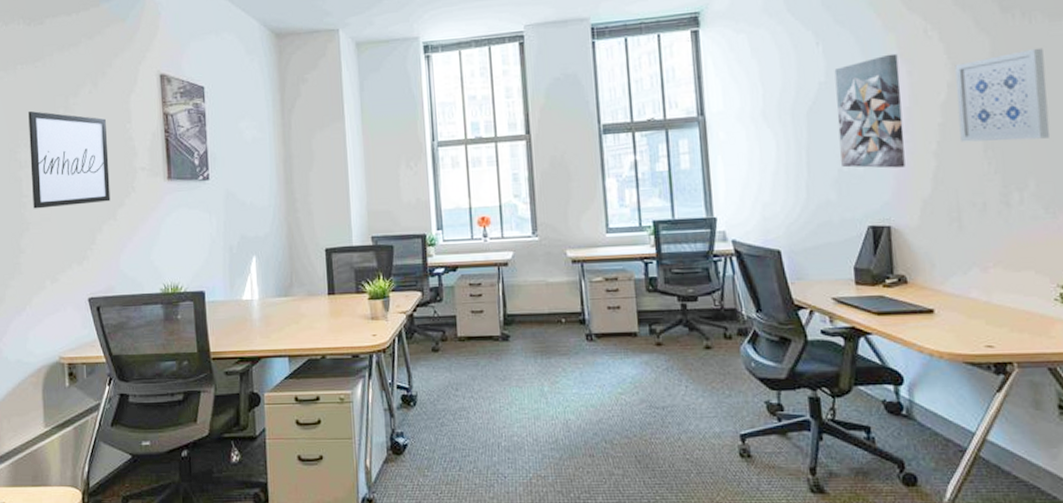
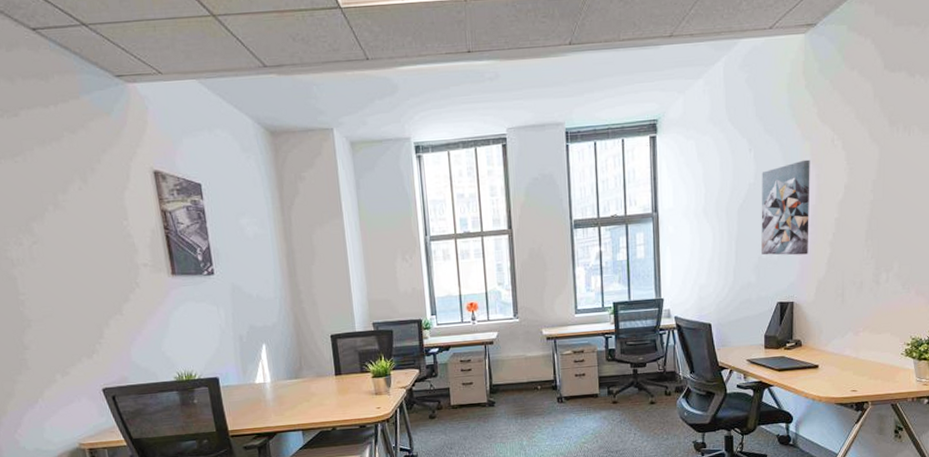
wall art: present [28,111,111,209] -> none [14,208,115,307]
wall art: present [955,47,1051,142] -> none [850,156,916,234]

